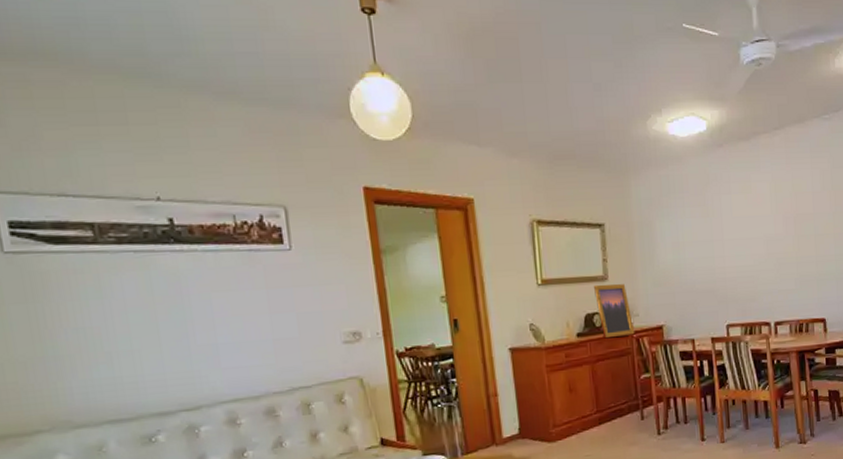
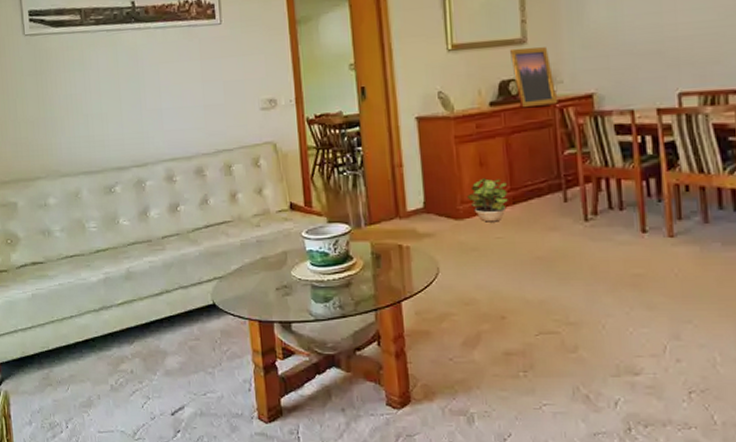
potted plant: none [558,403,595,443] -> present [466,178,508,222]

